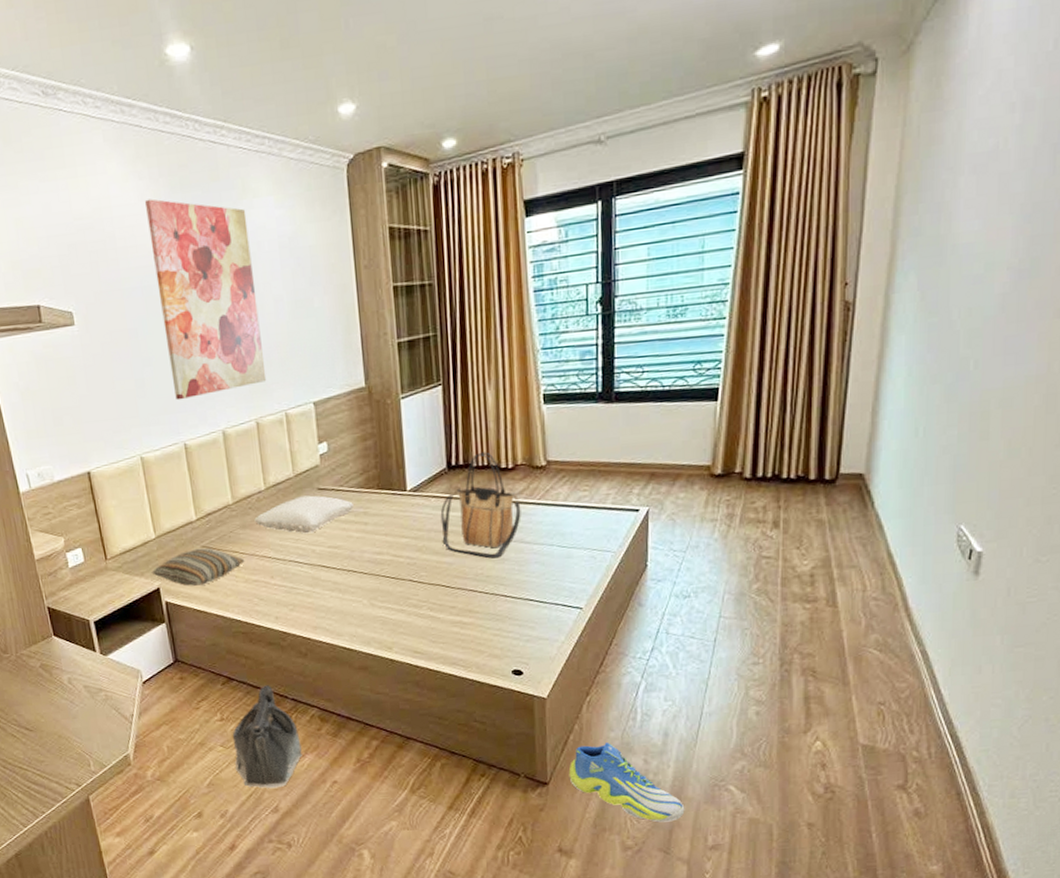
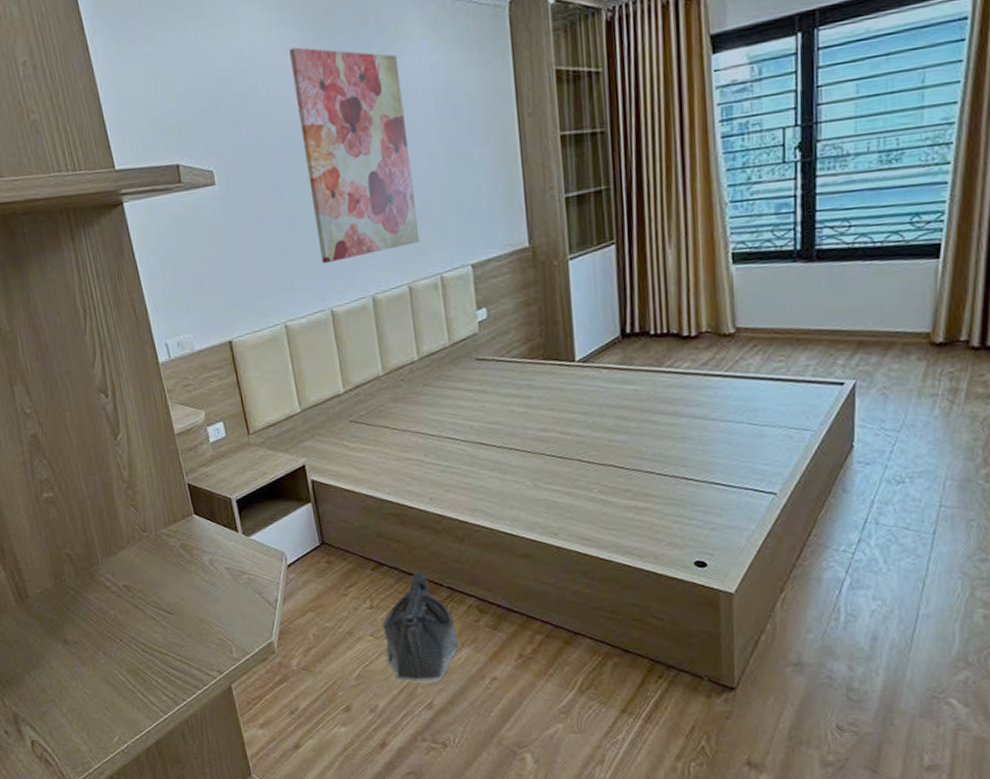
pillow: present [151,548,245,586] -> none [296,422,396,464]
pillow: present [254,495,354,534] -> none [407,366,516,408]
tote bag: present [440,452,521,559] -> none [613,318,706,437]
sneaker: present [568,742,685,823] -> none [759,645,897,737]

